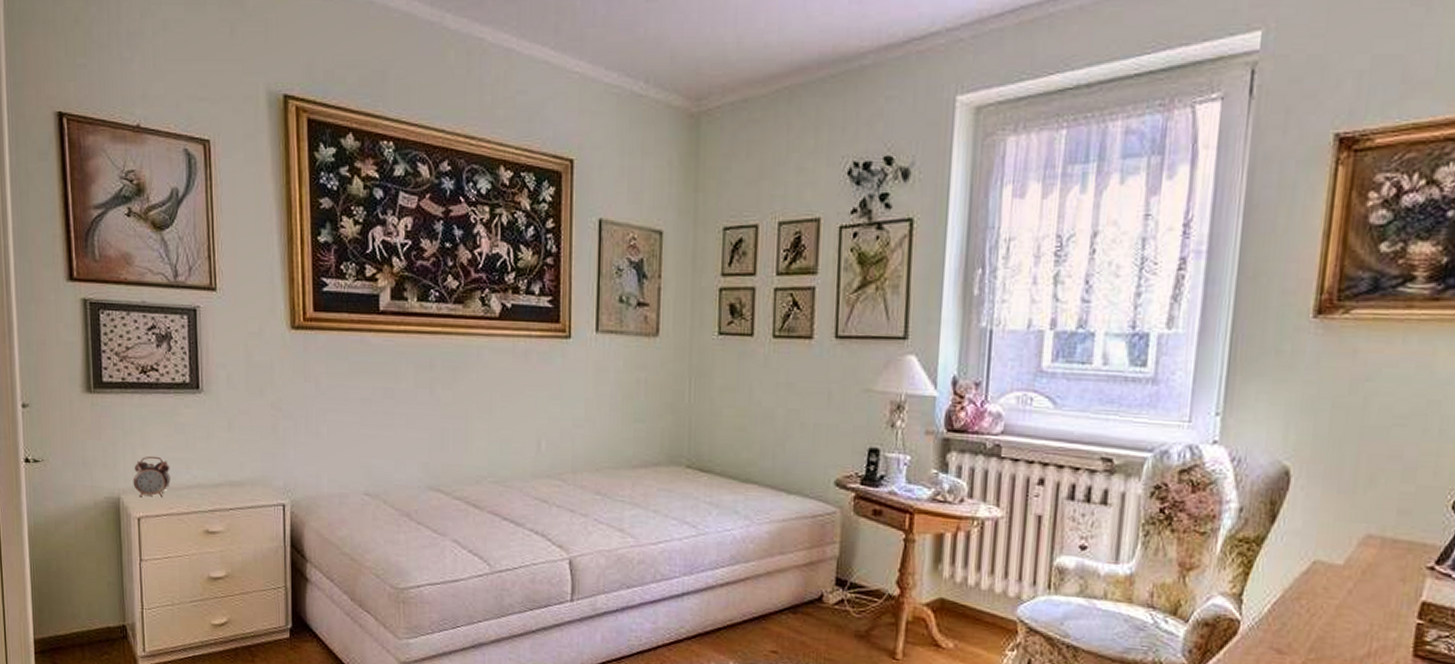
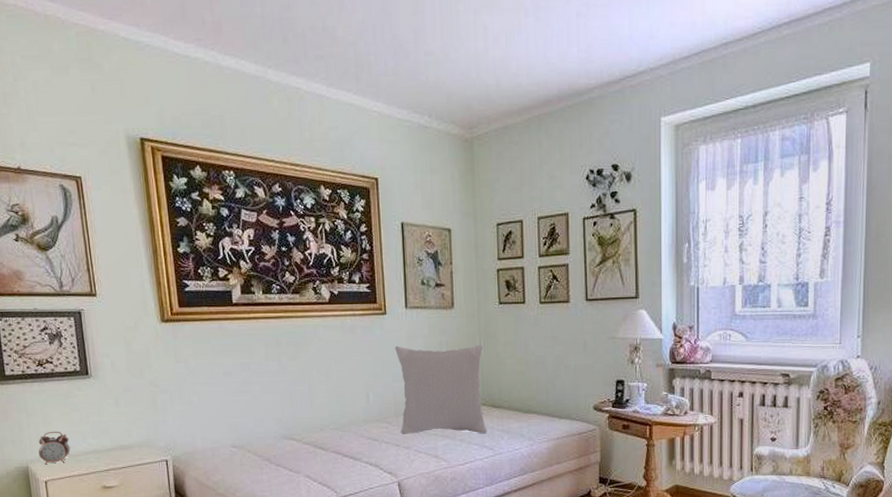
pillow: none [578,380,693,506] -> present [395,345,487,434]

